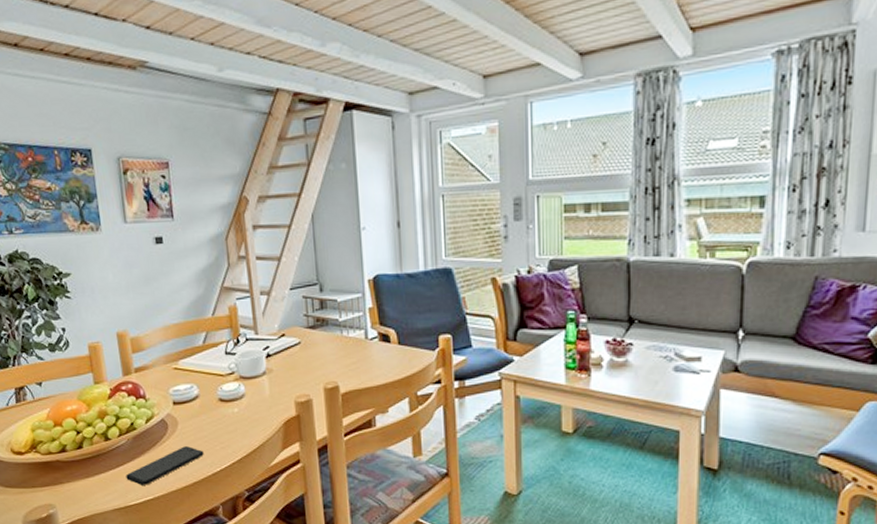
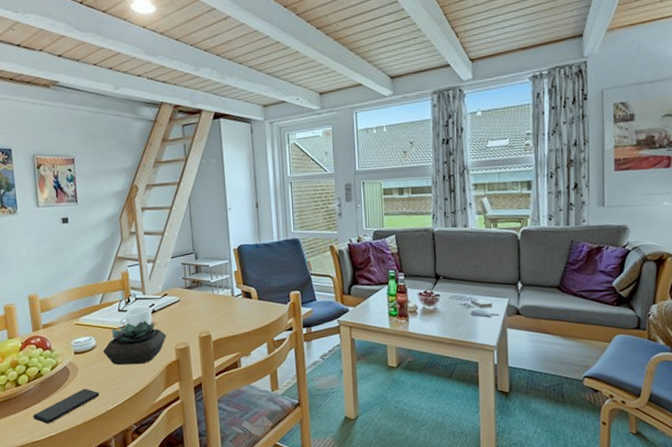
succulent plant: none [206,367,285,420] -> present [102,321,167,365]

